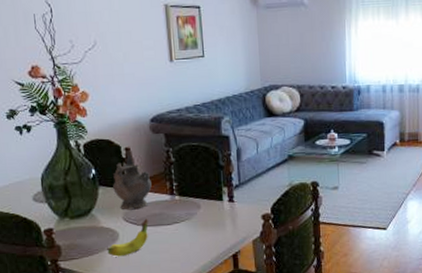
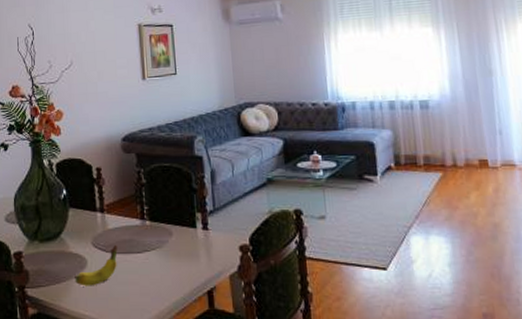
ceremonial vessel: present [113,151,152,210] -> none [83,171,122,235]

